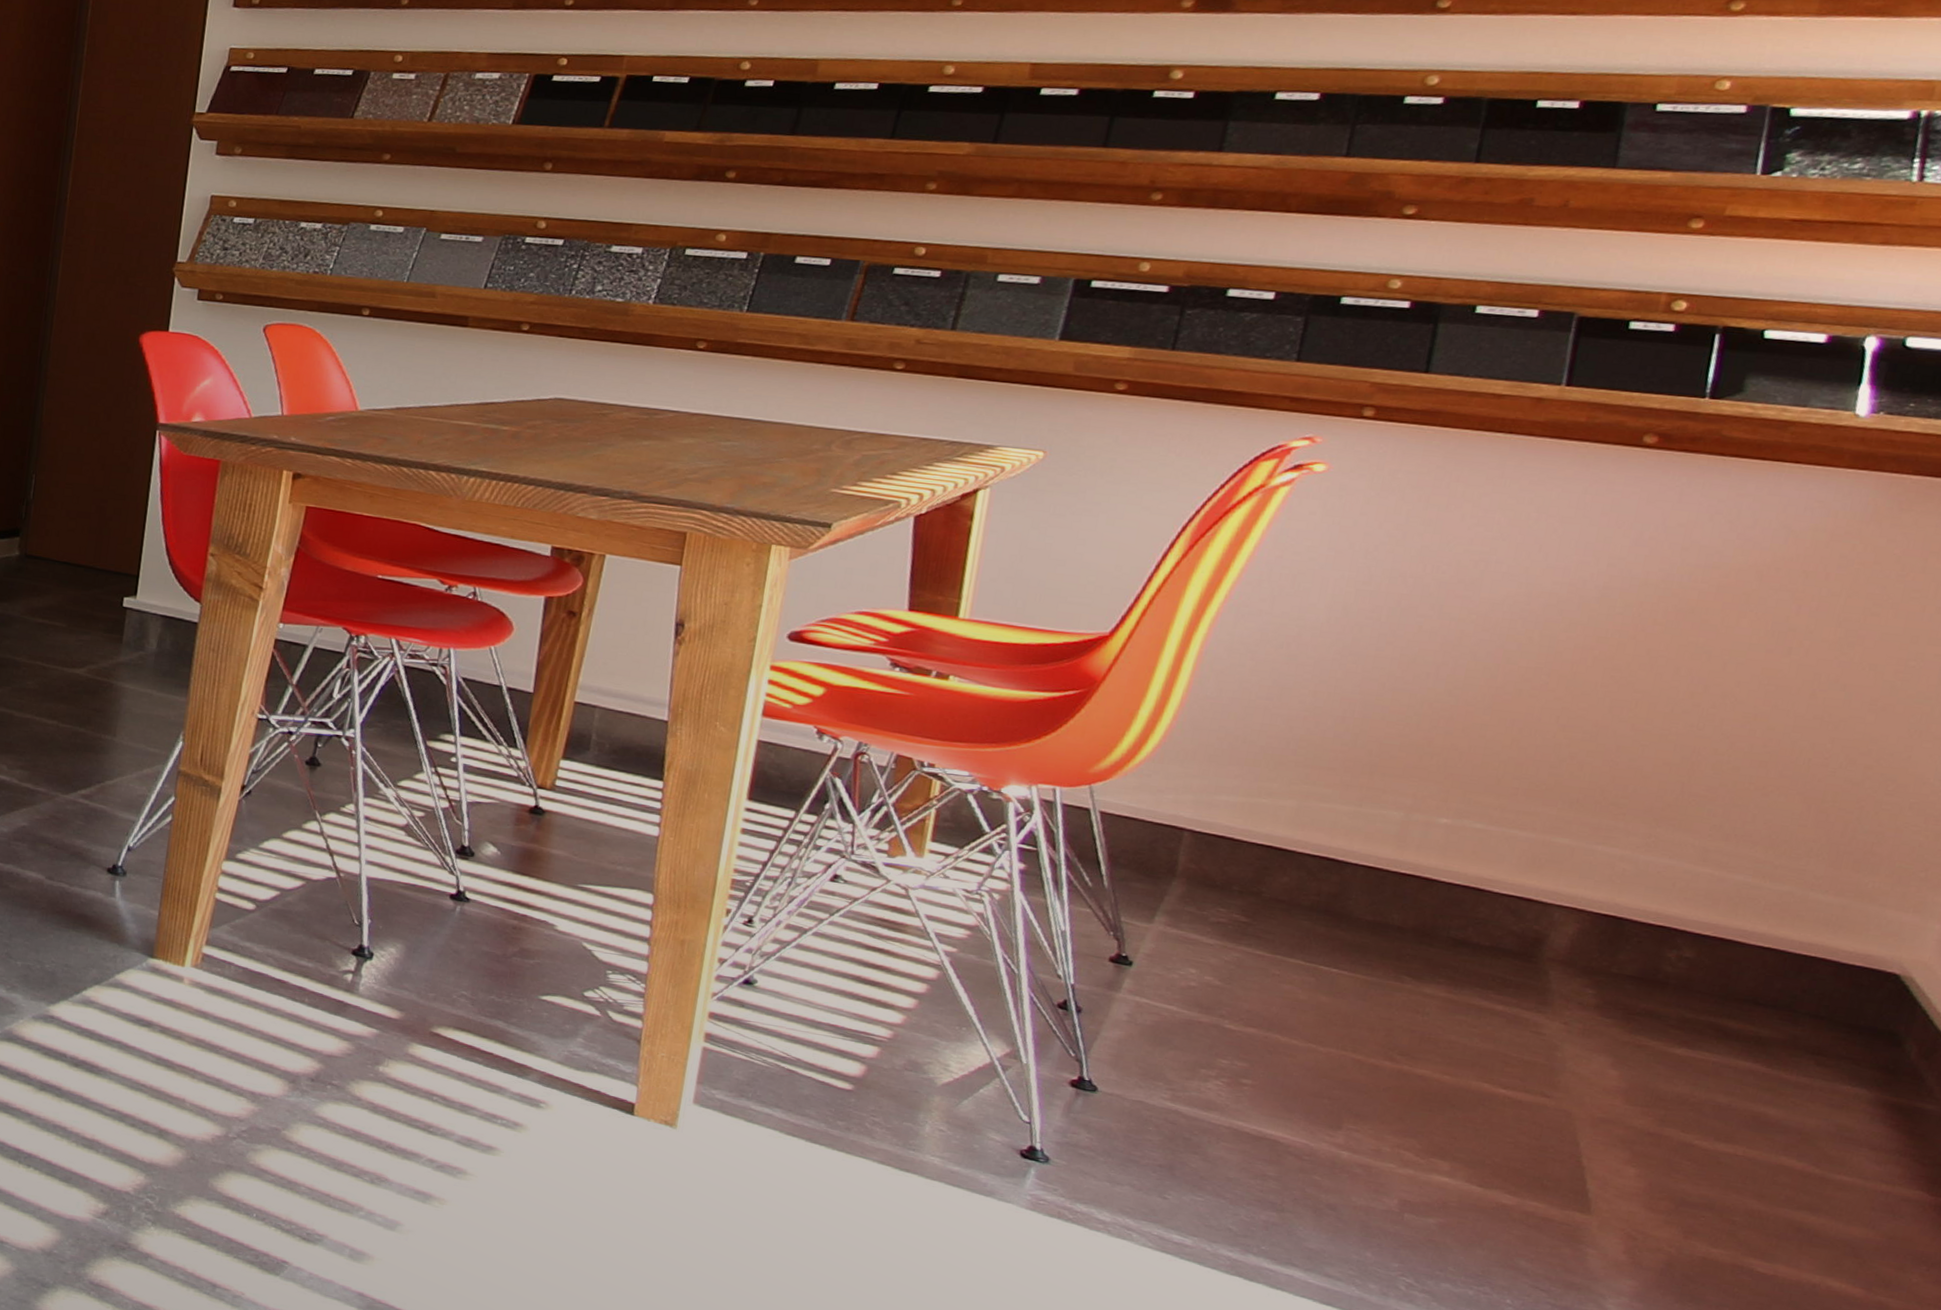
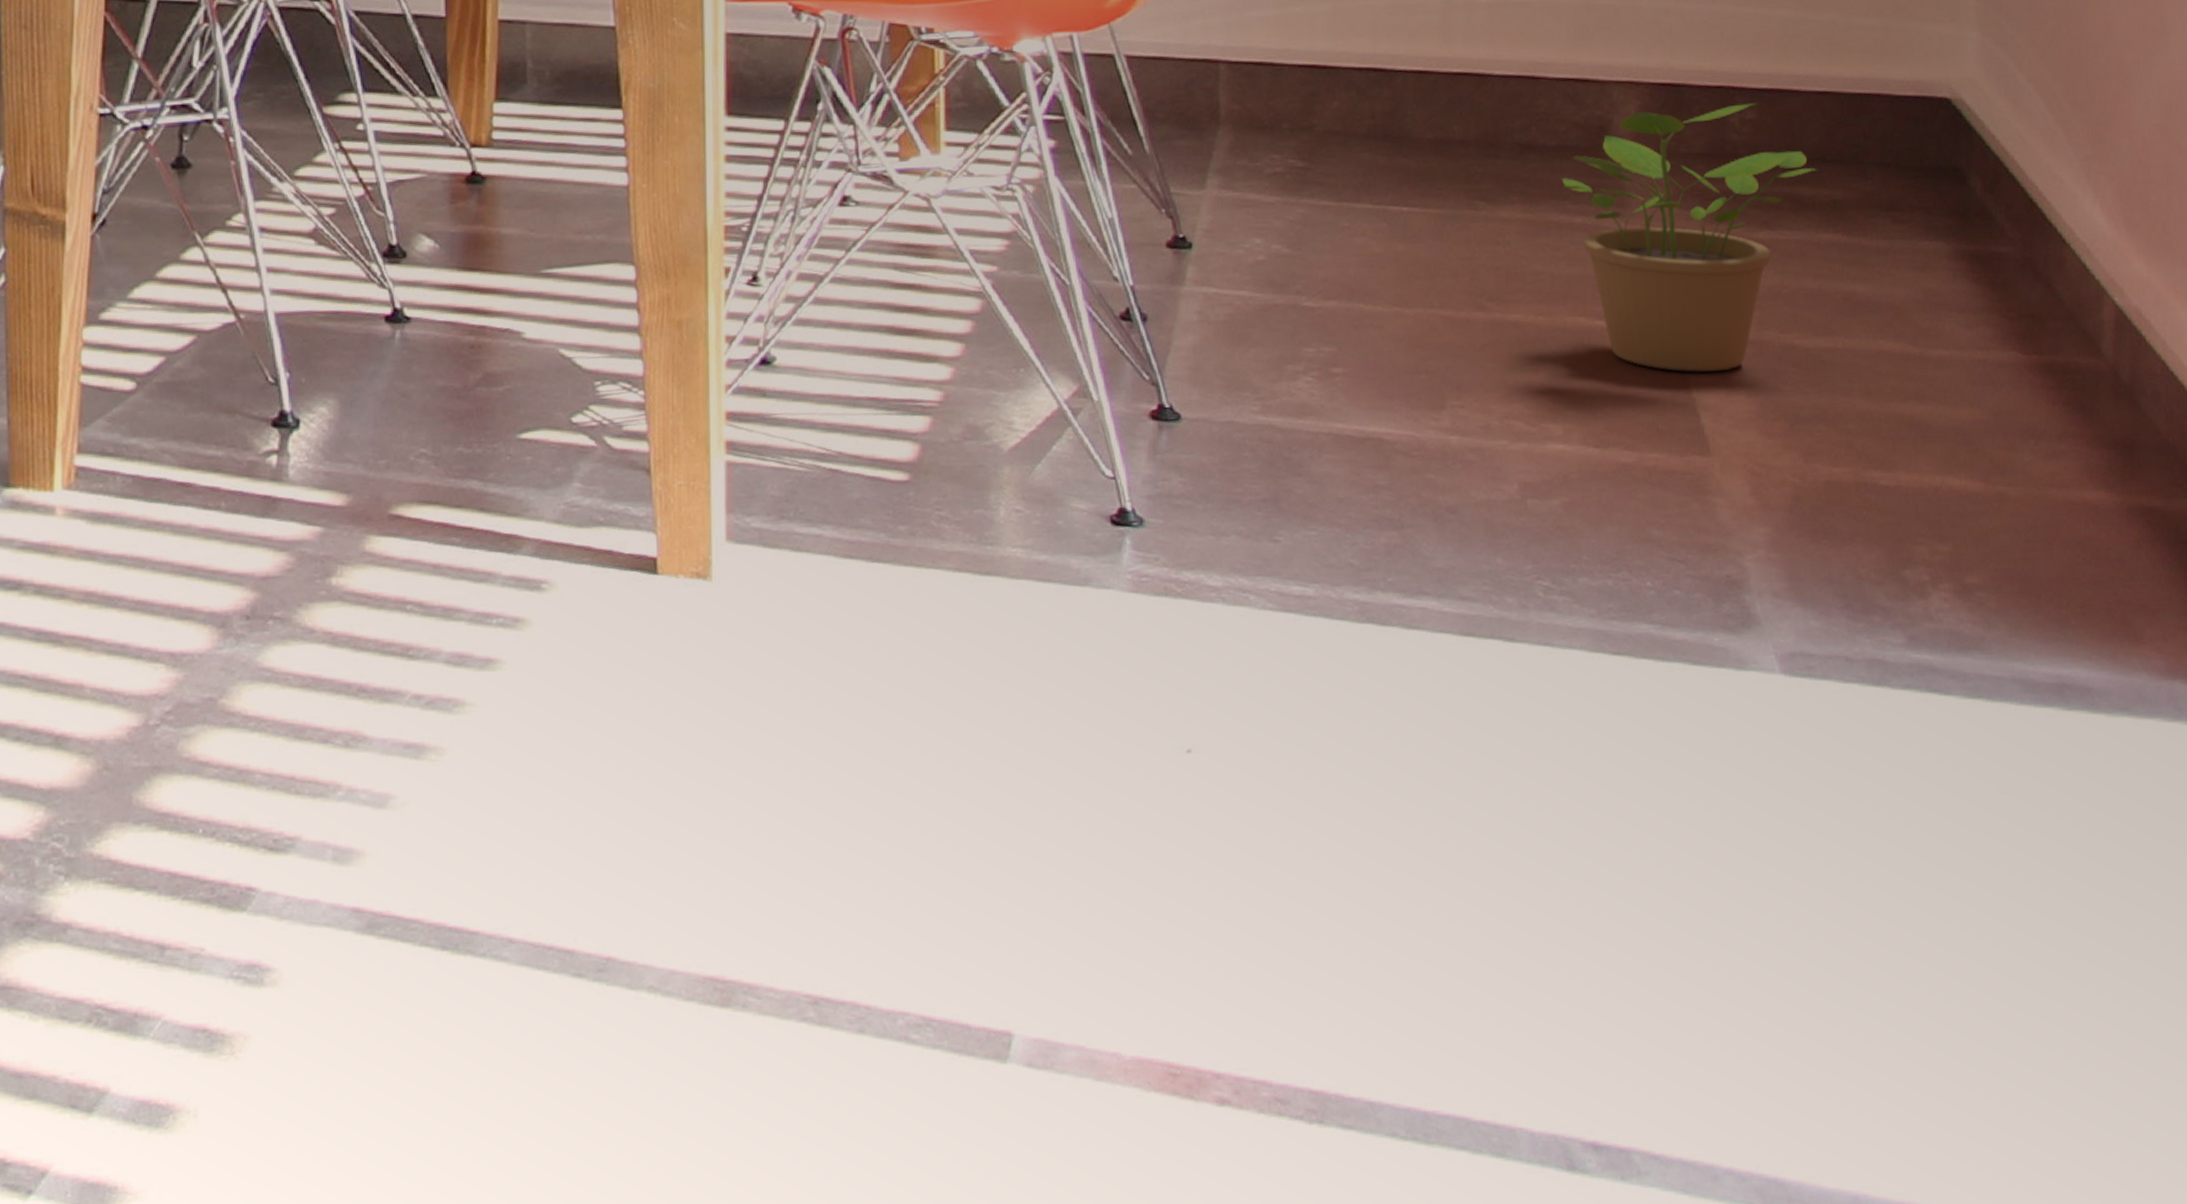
potted plant: none [1489,932,1748,1151] -> present [1562,103,1818,372]

